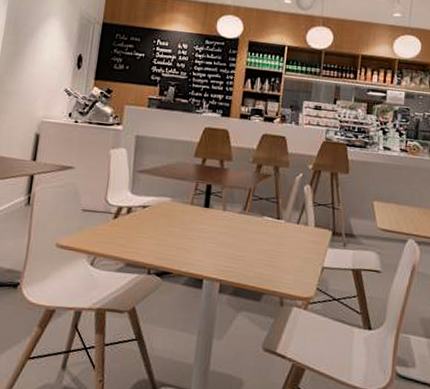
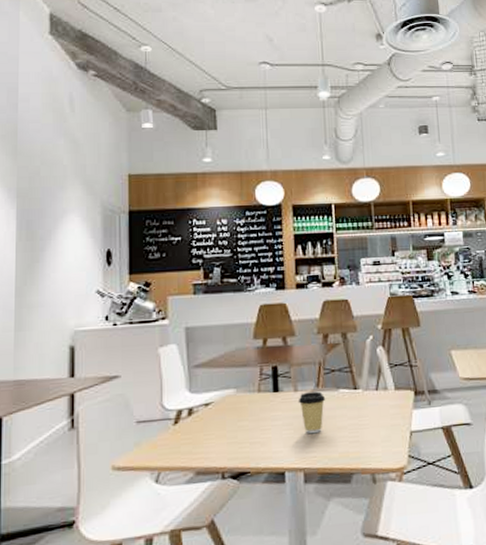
coffee cup: none [224,213,250,252] -> present [298,391,326,434]

